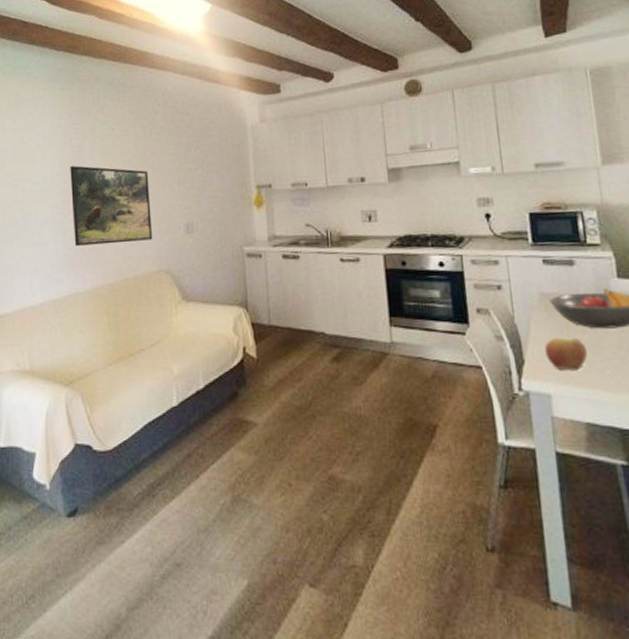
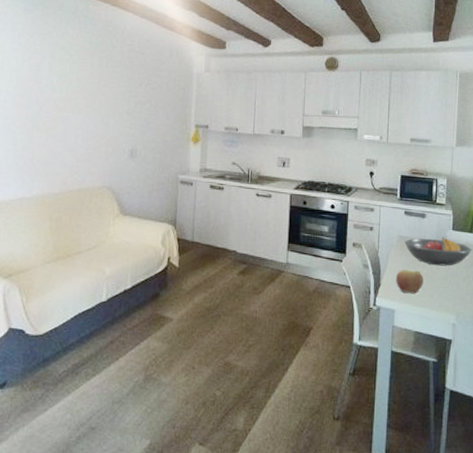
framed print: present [70,165,153,246] -> none [24,83,101,159]

